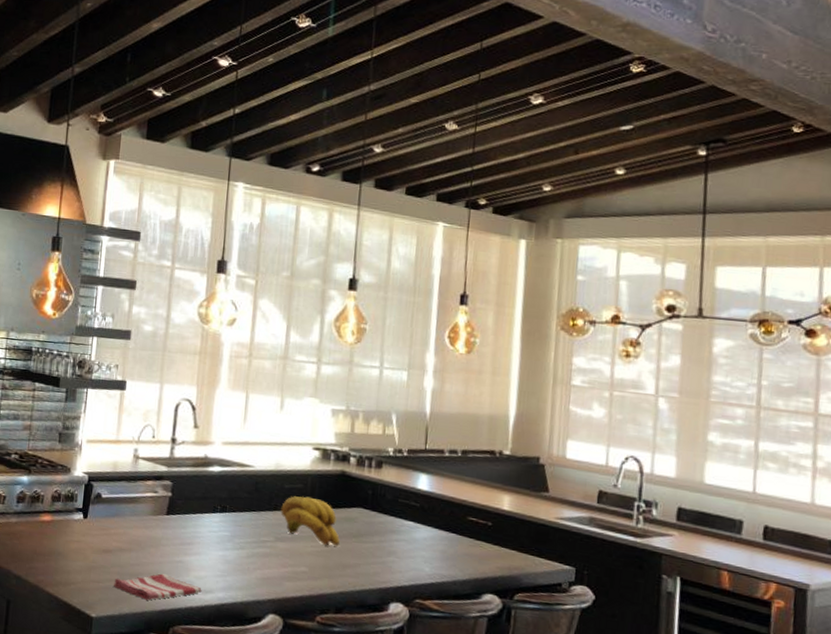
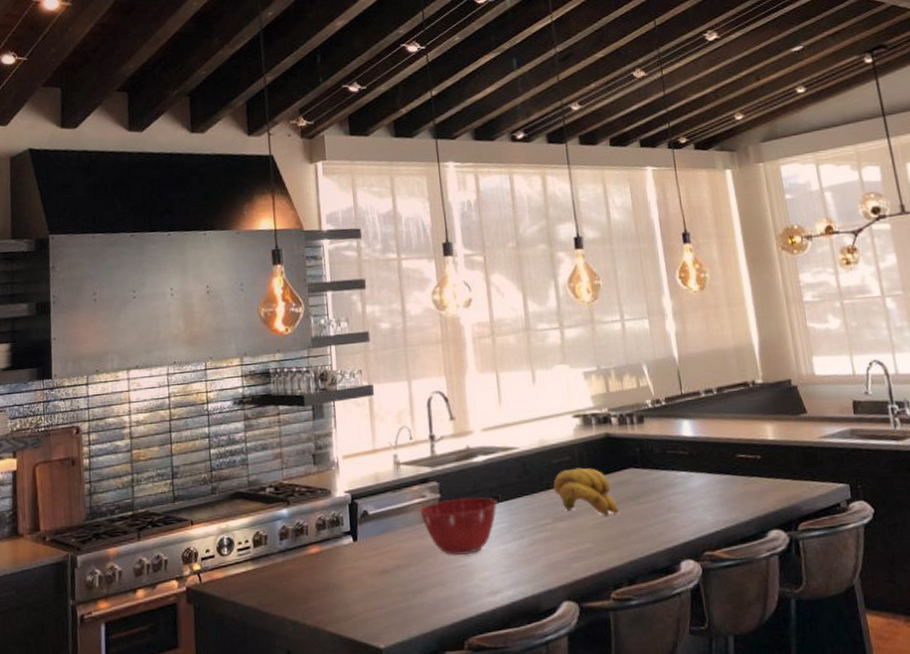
dish towel: present [114,573,202,601] -> none [397,583,490,616]
mixing bowl: none [150,499,224,553] -> present [420,496,497,555]

